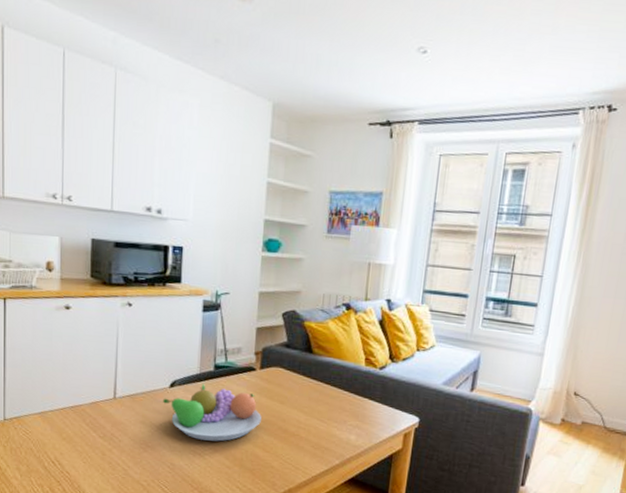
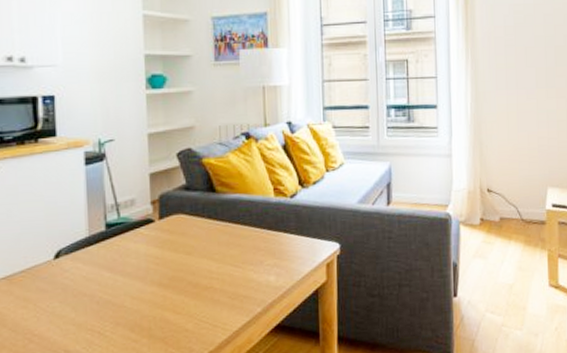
fruit bowl: present [163,384,262,442] -> none [48,248,169,315]

